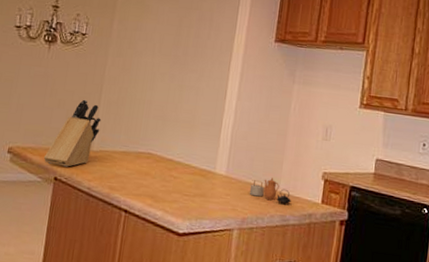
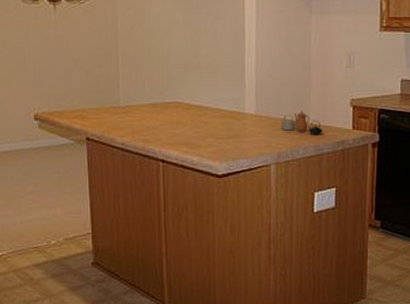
knife block: present [43,99,102,167] -> none [71,56,123,126]

